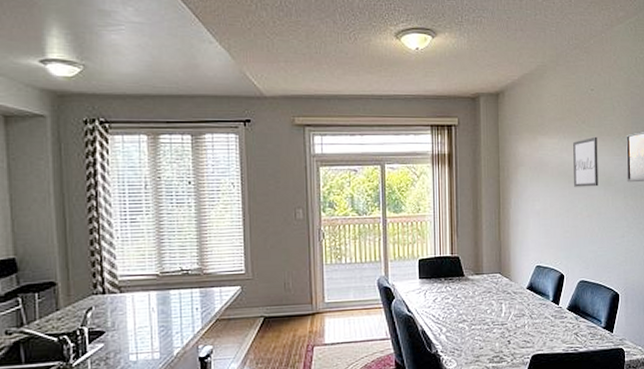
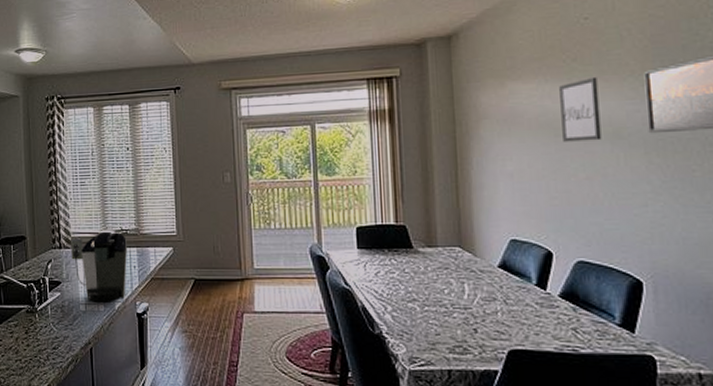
coffee maker: none [118,270,189,350] -> present [71,230,128,302]

